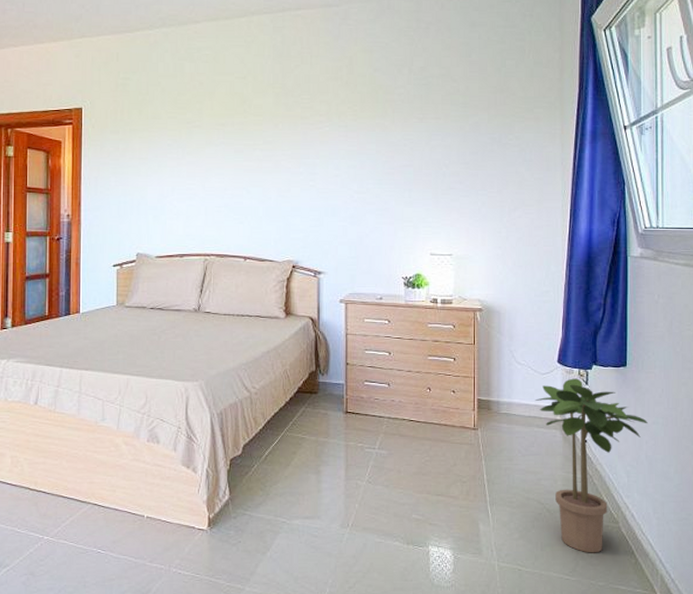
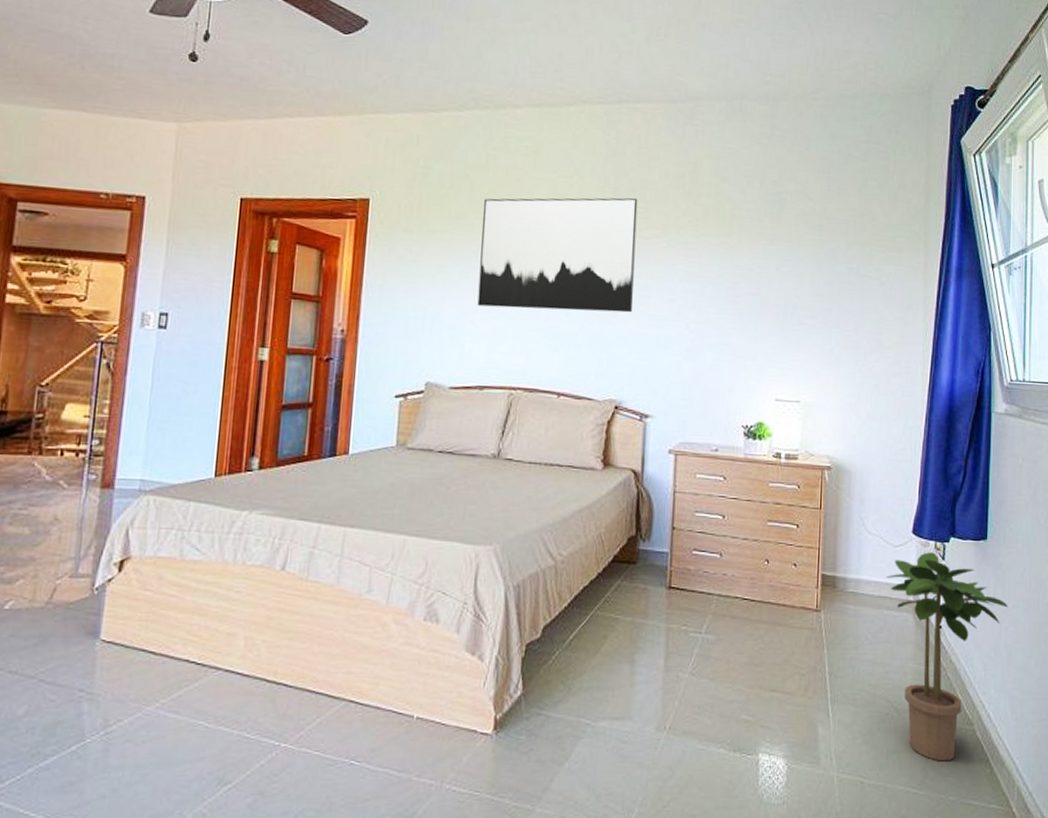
wall art: none [174,91,303,189] -> present [477,197,638,313]

